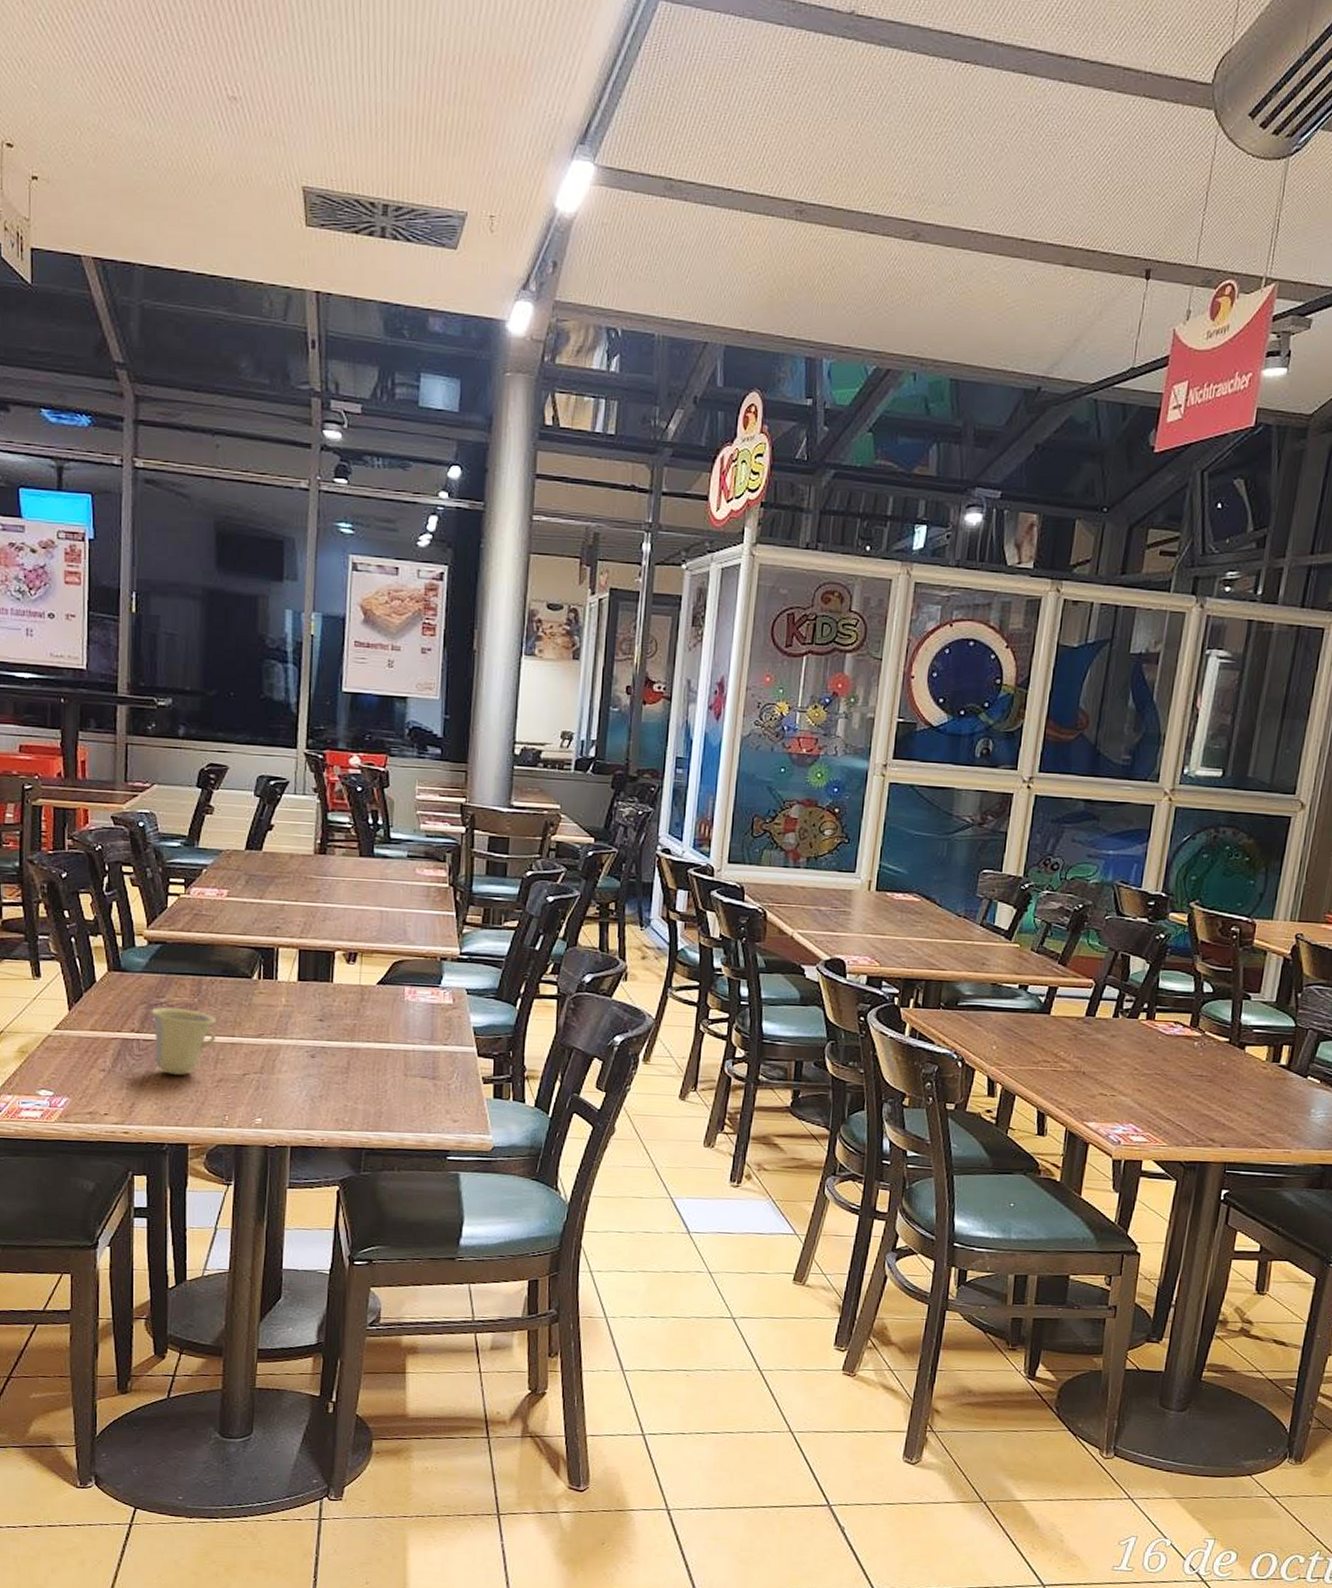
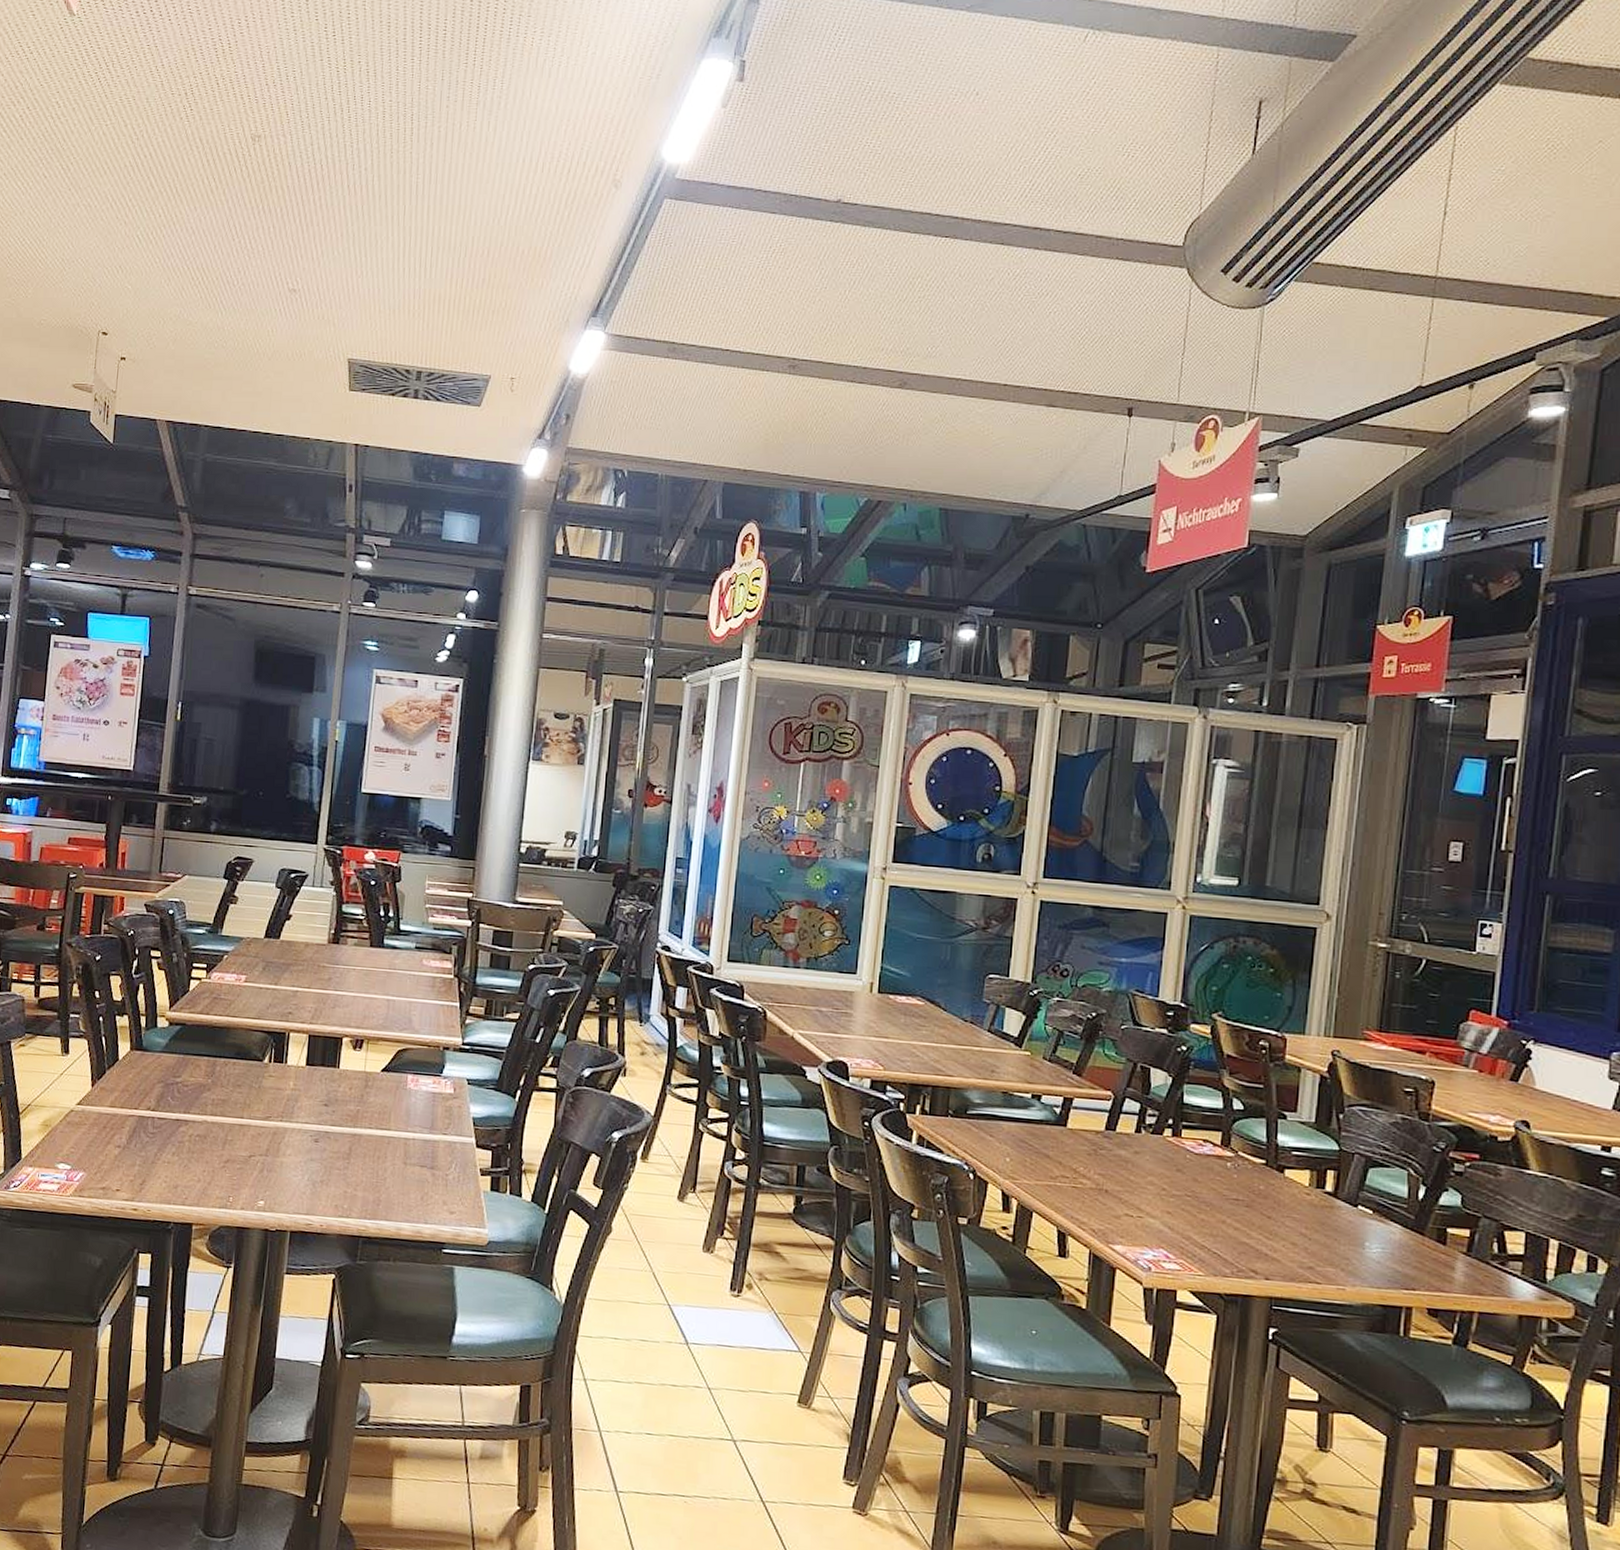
cup: present [151,1007,217,1075] -> none [167,1087,228,1155]

